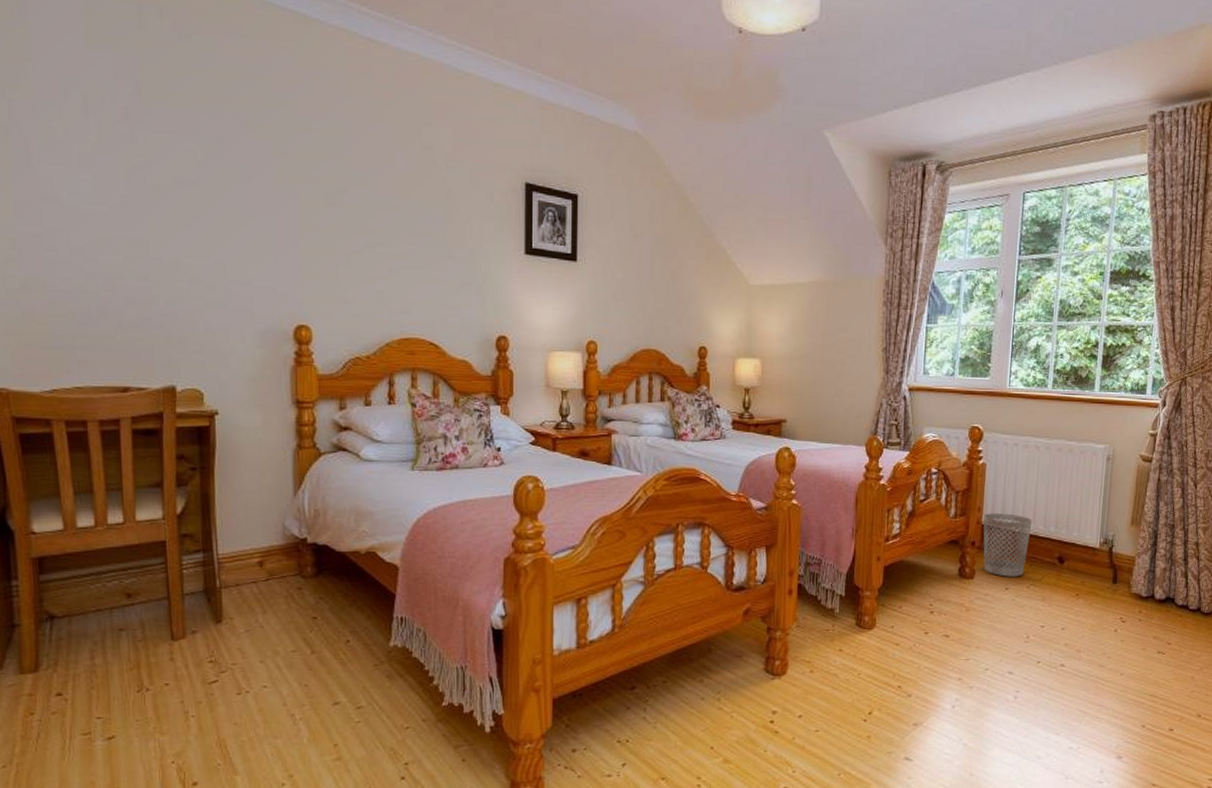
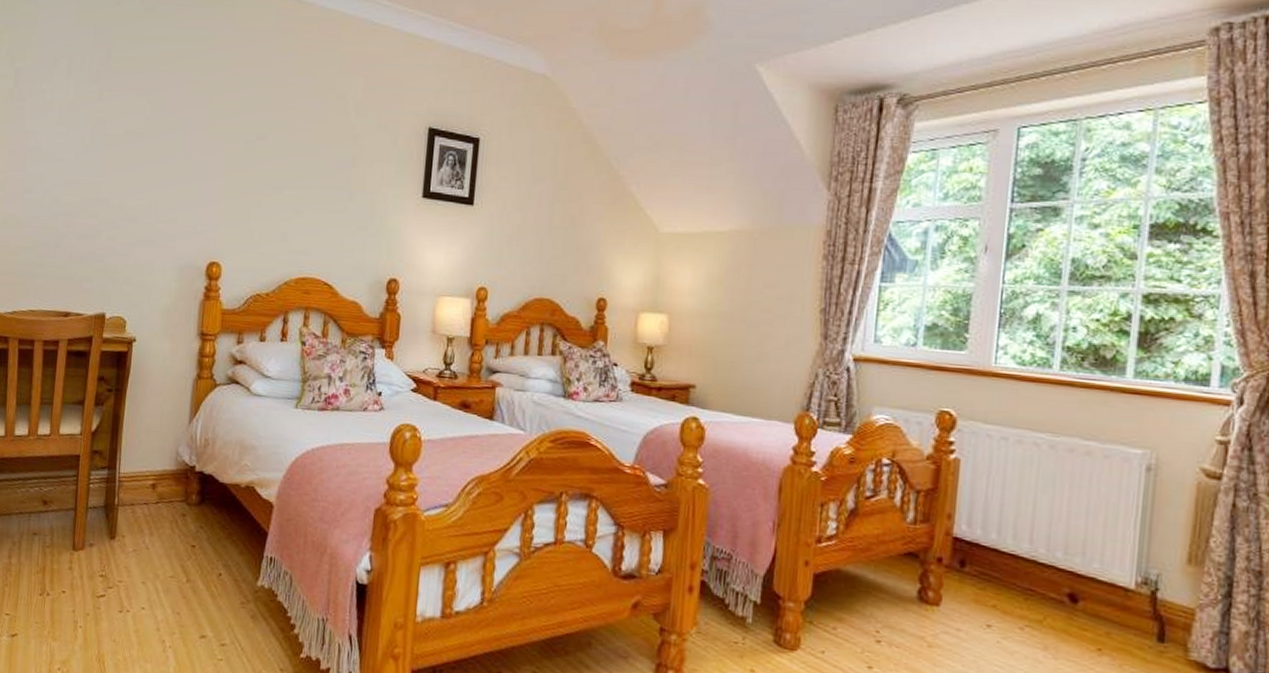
wastebasket: present [983,513,1032,577] -> none [954,523,1028,613]

